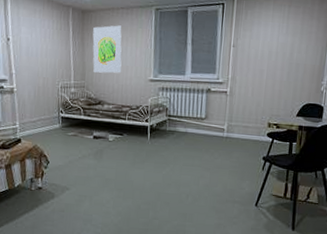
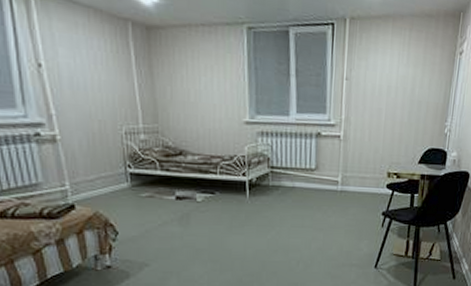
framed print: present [92,25,122,73] -> none [164,48,207,114]

